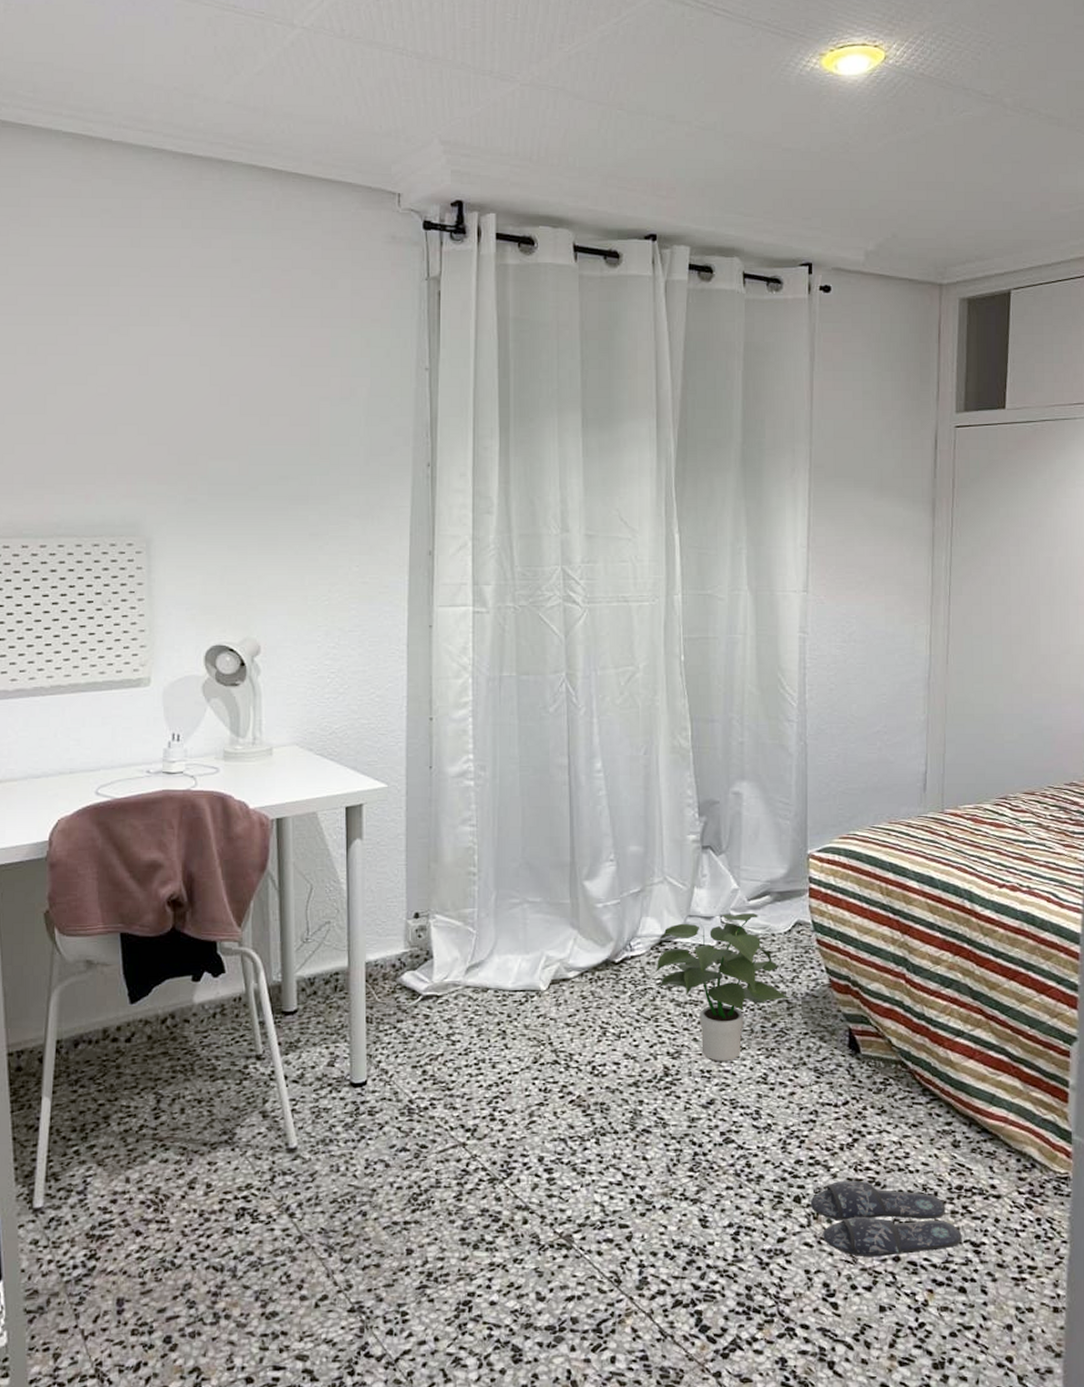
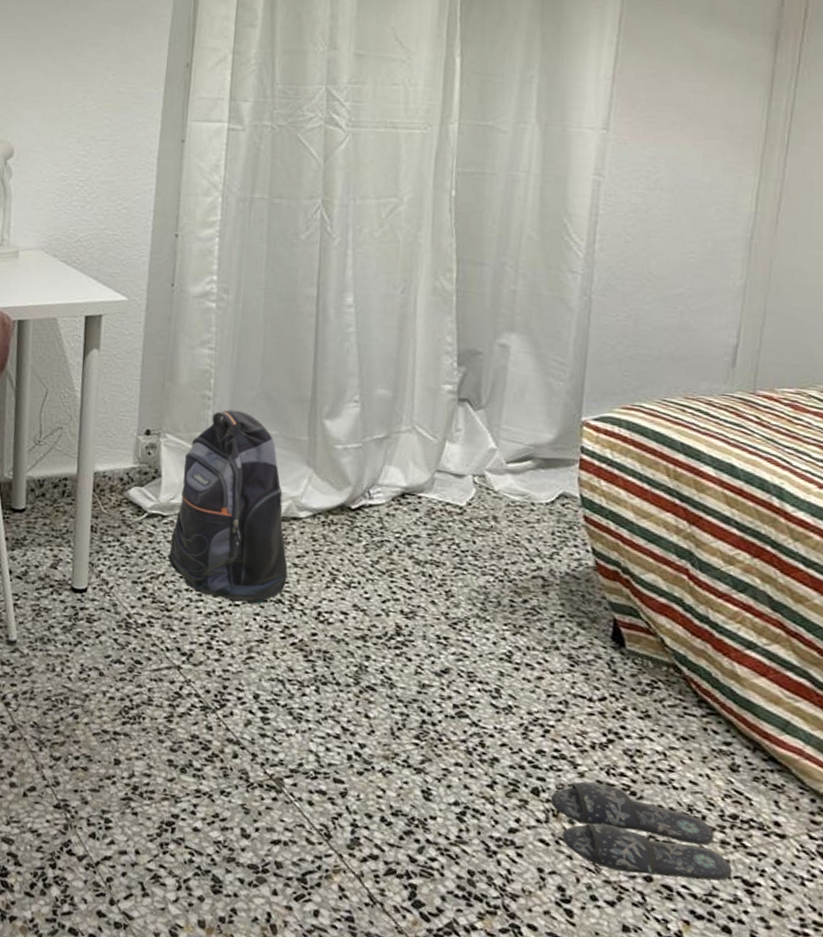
backpack: none [446,883,561,1072] -> present [169,409,288,604]
potted plant: present [656,913,790,1062] -> none [395,474,547,632]

